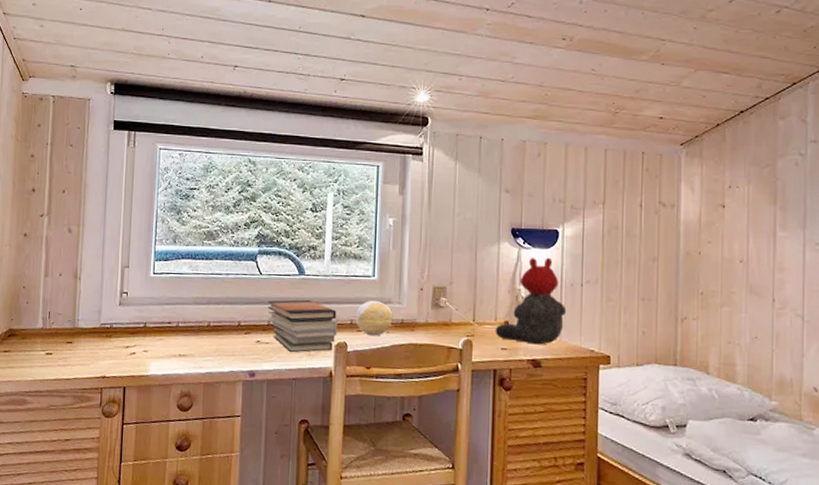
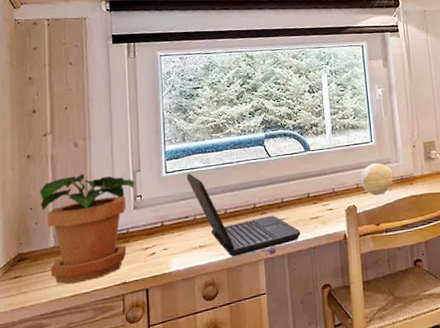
potted plant: none [32,260,123,368] -> present [39,174,135,284]
laptop: none [173,278,284,372] -> present [186,173,301,257]
book stack: present [268,299,337,353] -> none [279,173,346,224]

